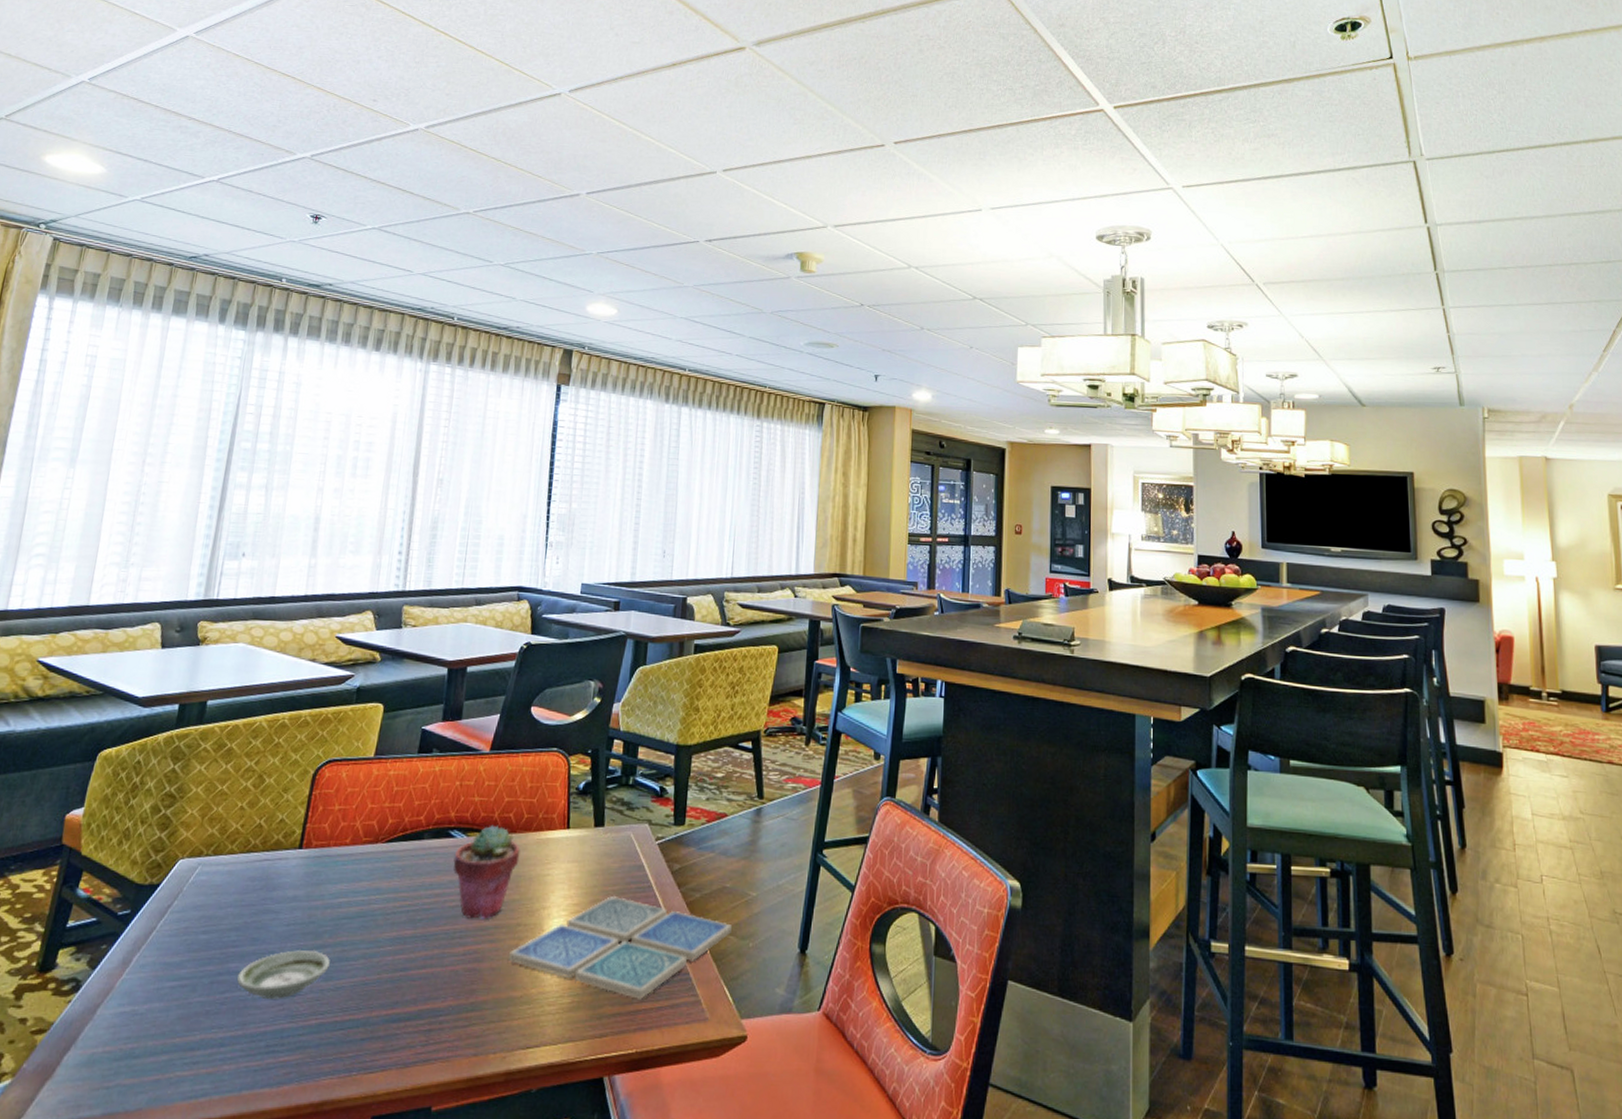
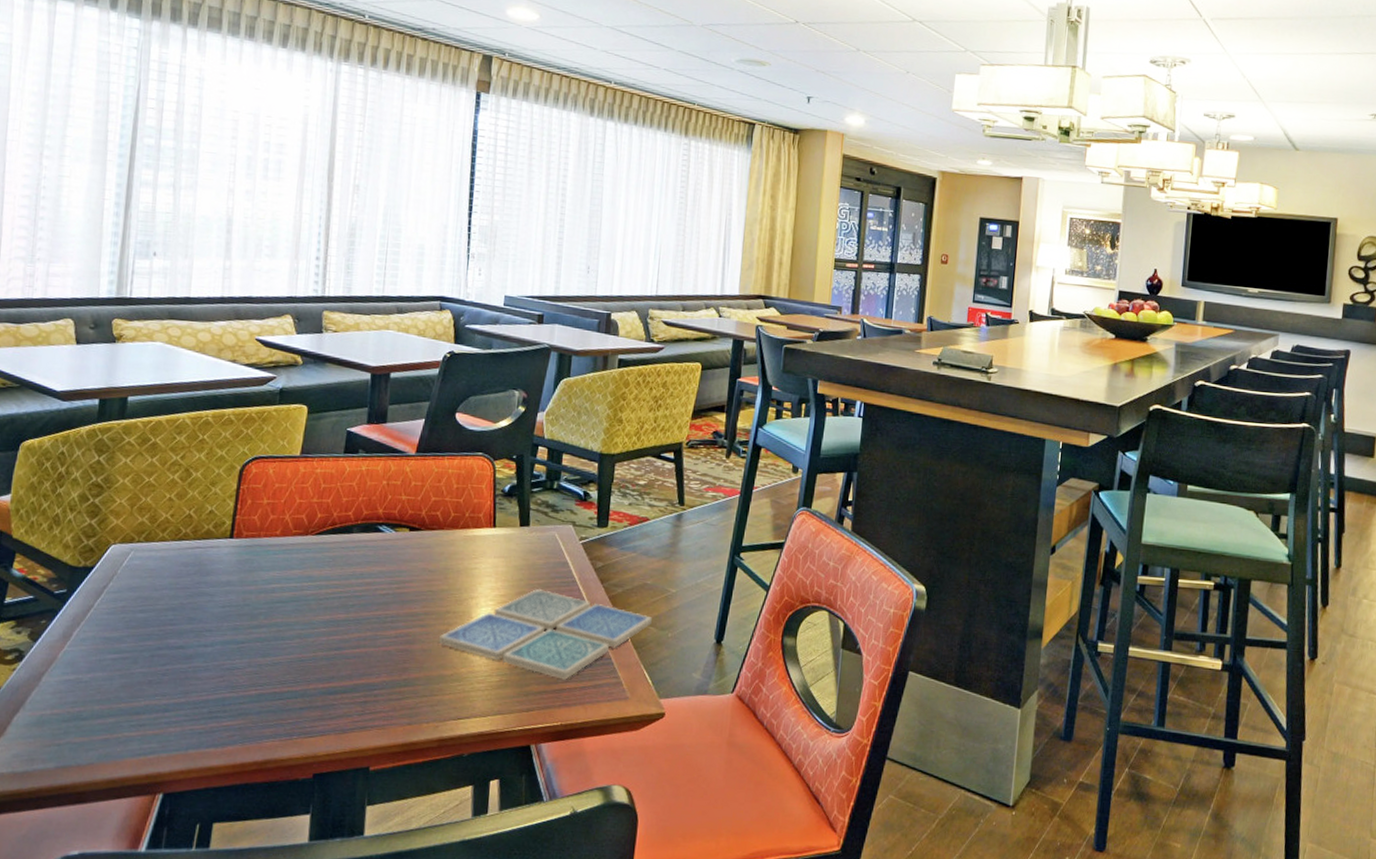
saucer: present [236,950,330,999] -> none [176,629,266,672]
potted succulent: present [452,824,520,919] -> none [382,521,448,607]

